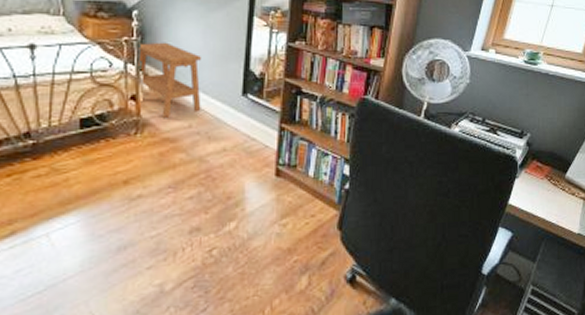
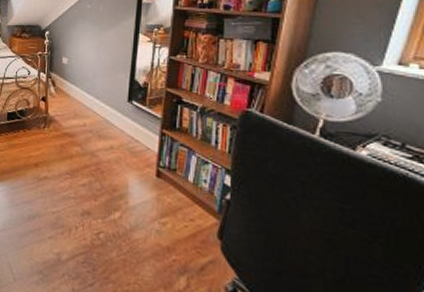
side table: present [138,42,202,119] -> none [48,55,96,118]

